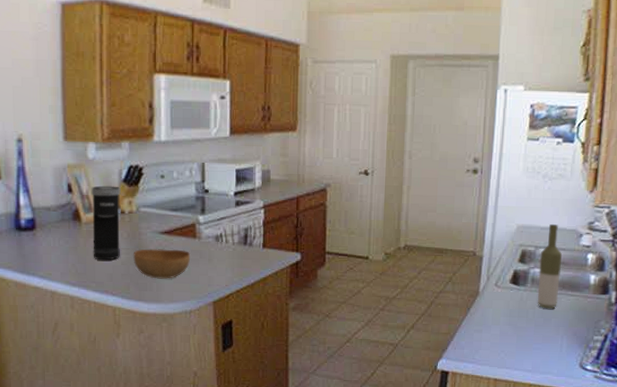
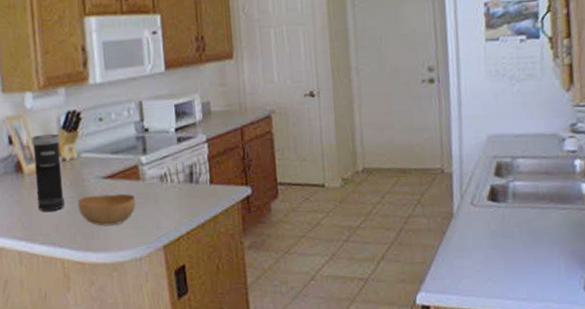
bottle: present [537,223,563,309] -> none [518,129,547,227]

